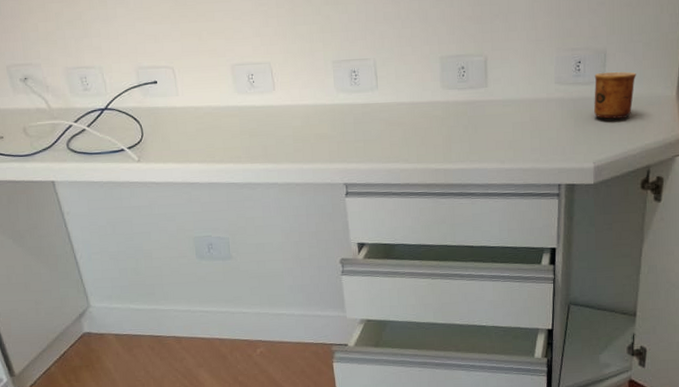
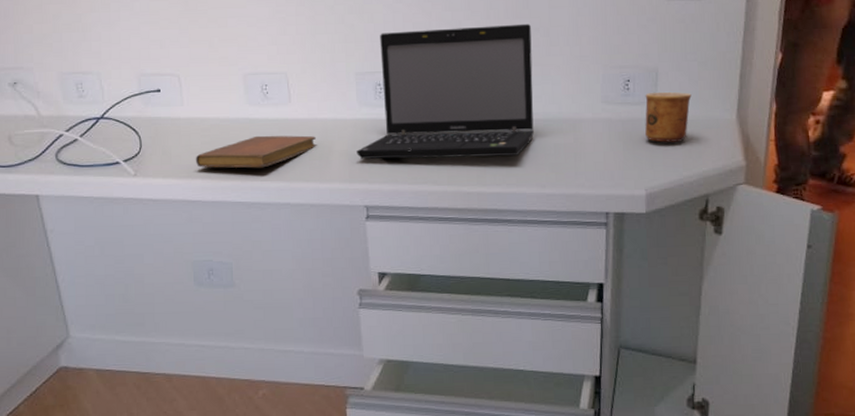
notebook: none [191,120,300,153] -> present [195,135,317,168]
laptop: none [335,10,495,141] -> present [356,23,535,159]

